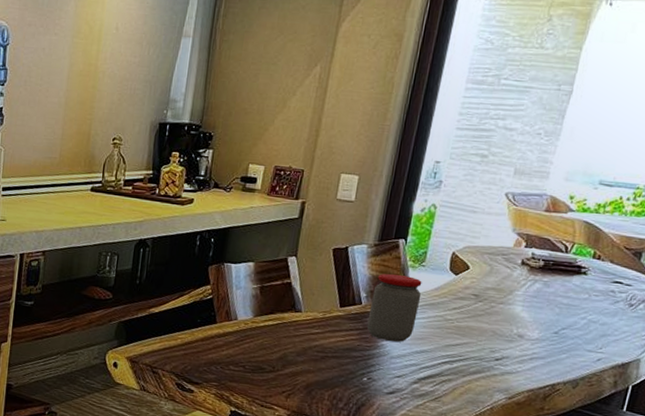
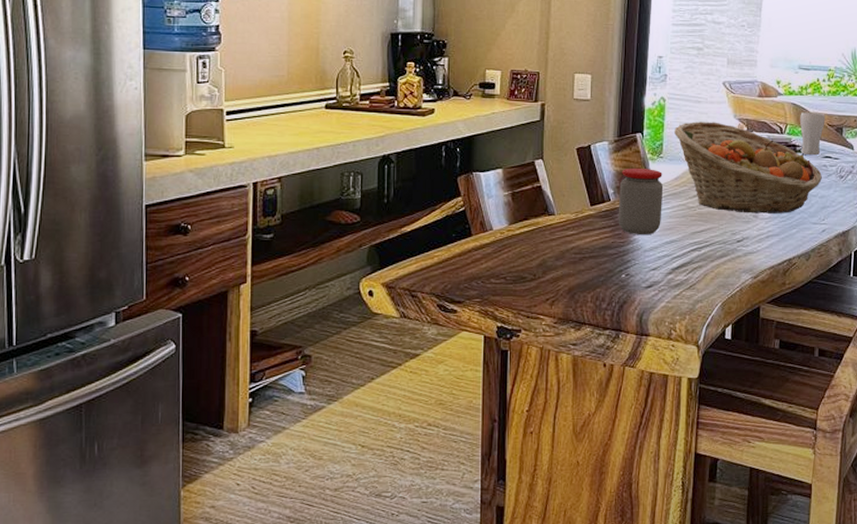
fruit basket: none [441,232,608,337] -> present [673,121,822,213]
drinking glass: none [586,232,623,280] -> present [800,112,825,156]

